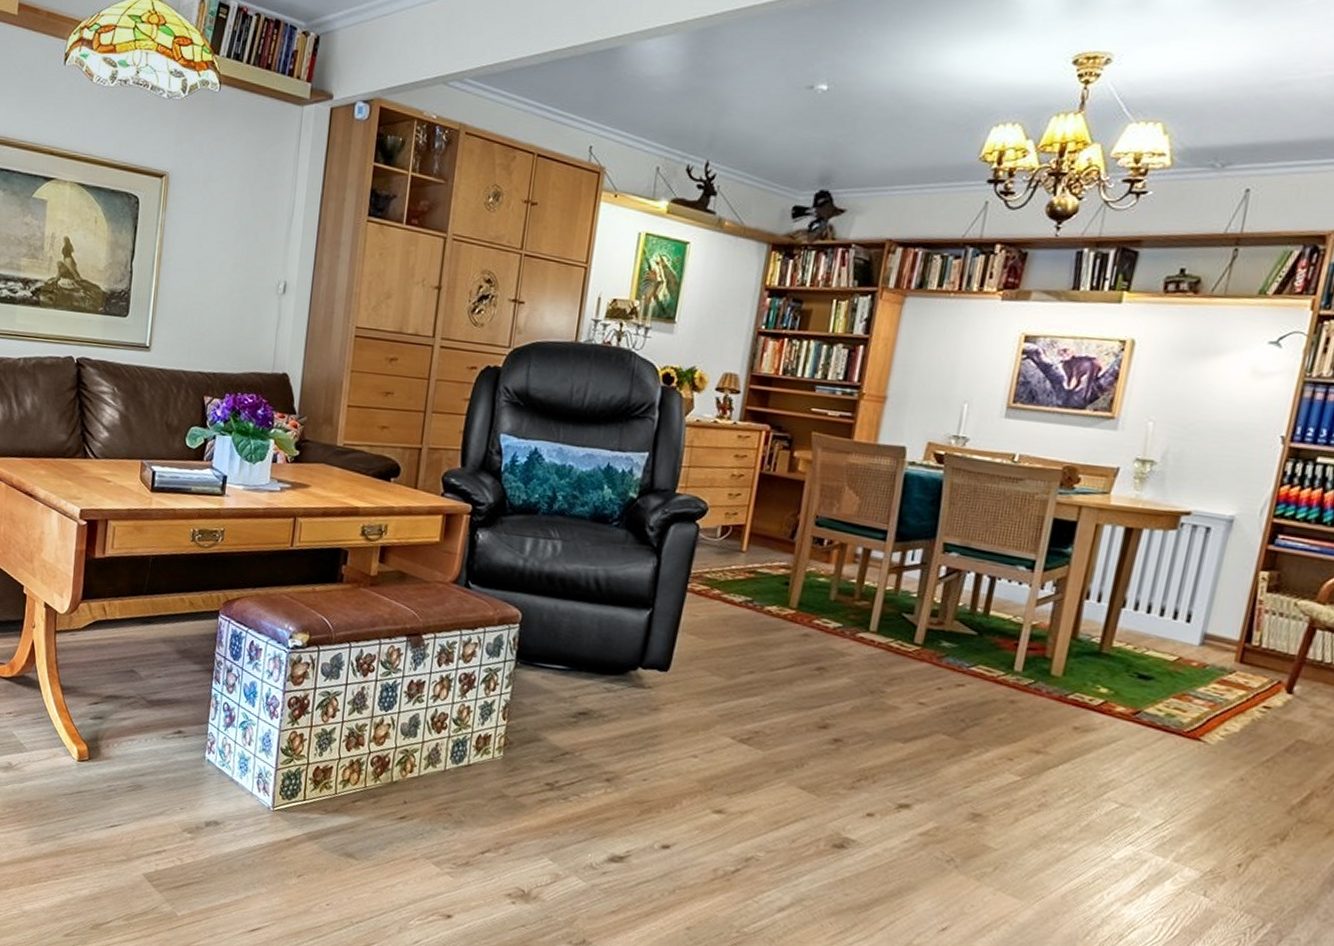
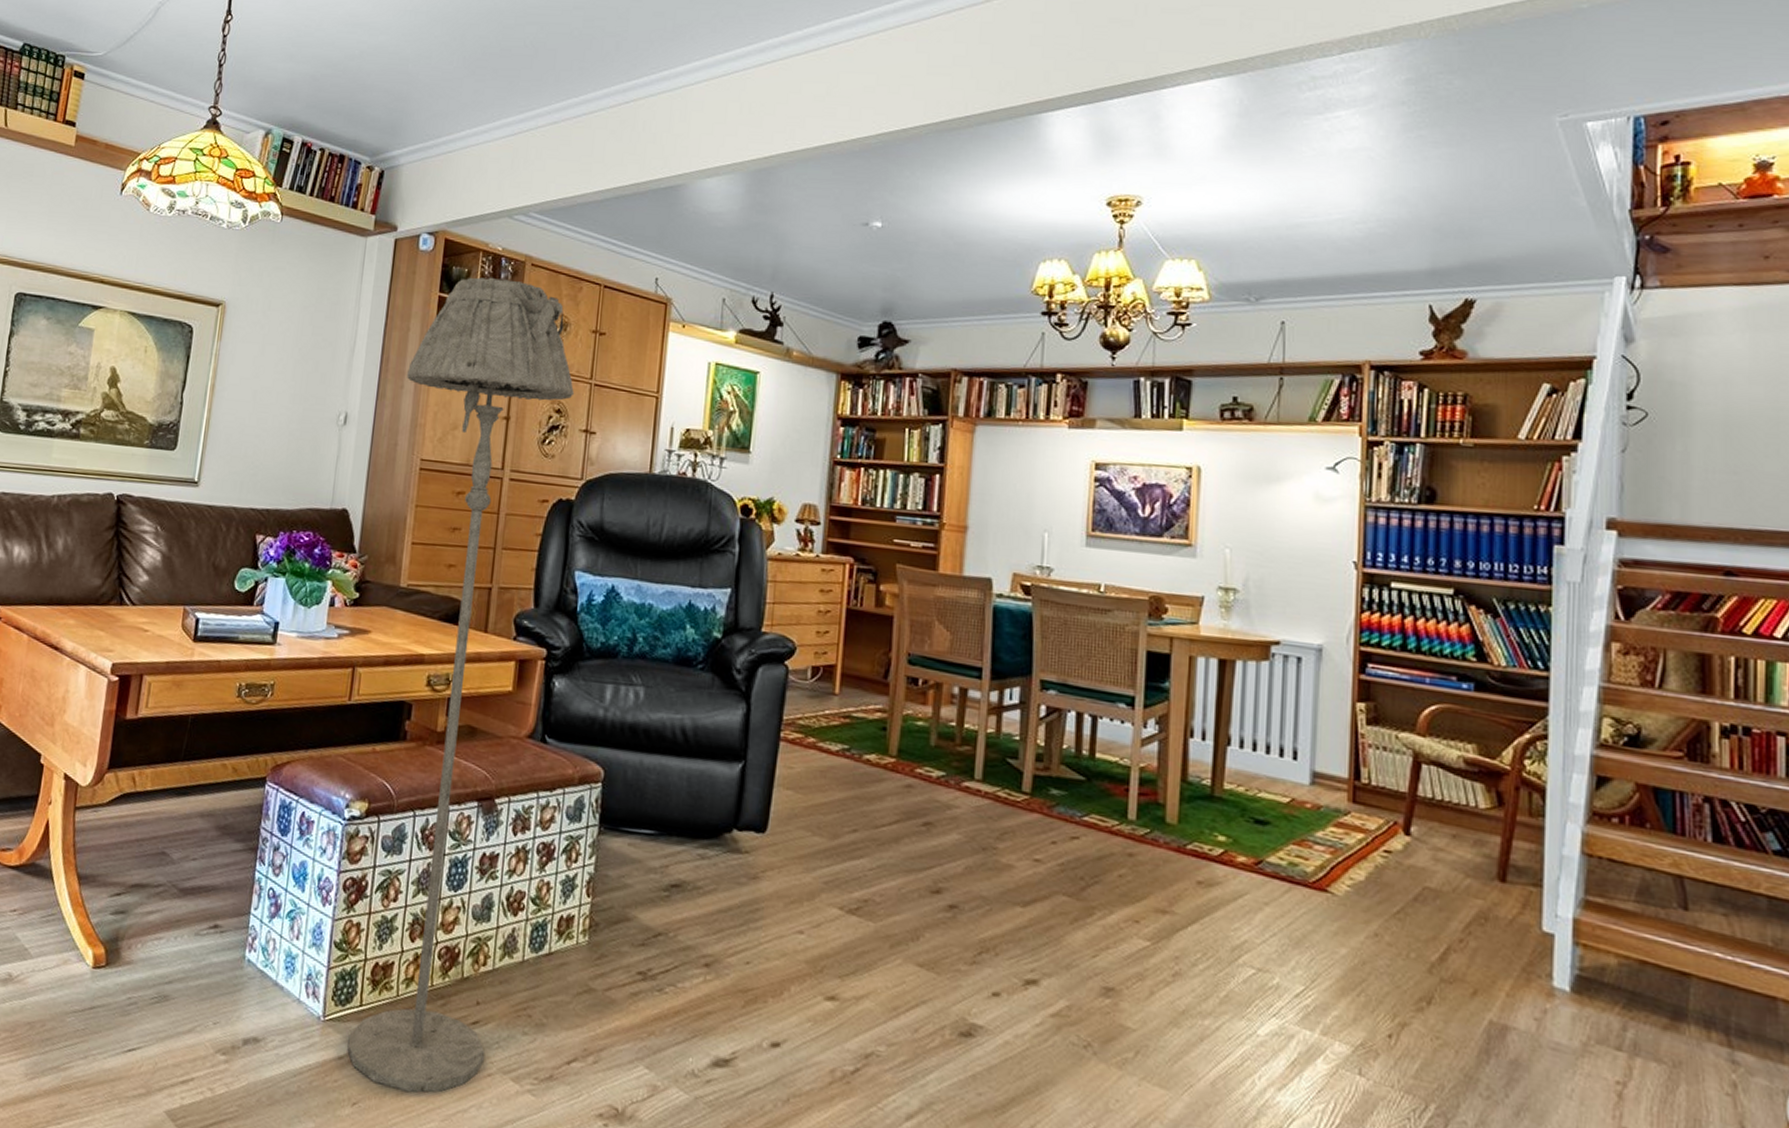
floor lamp: none [293,146,505,870] -> present [347,277,575,1093]

